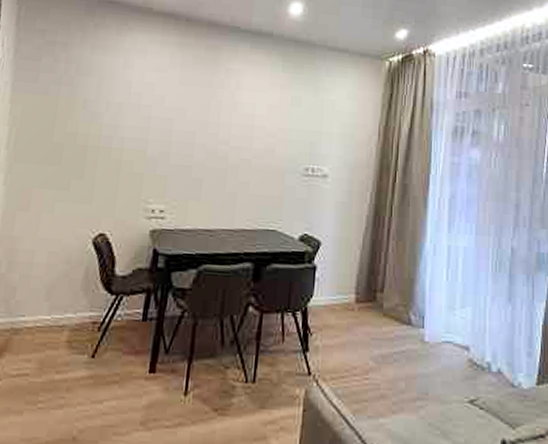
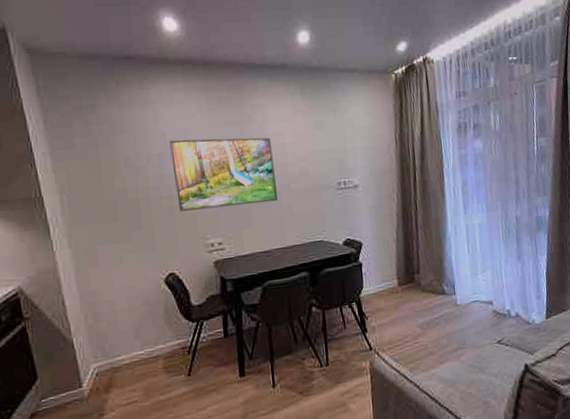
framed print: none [127,91,240,176] -> present [169,137,278,211]

